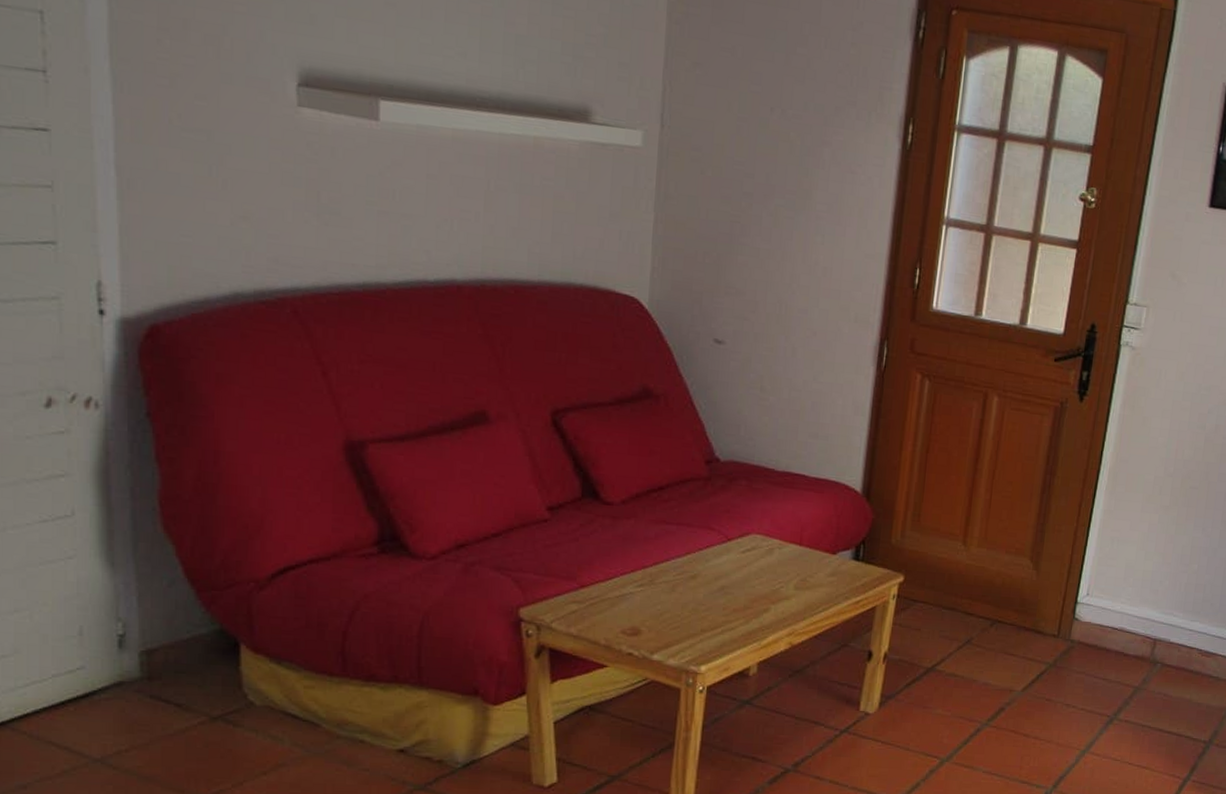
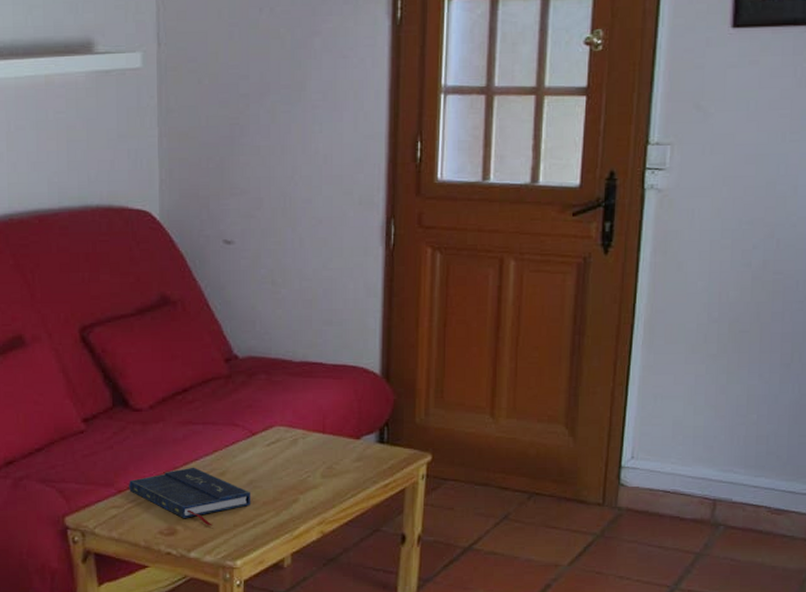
book: none [592,567,721,630] -> present [129,467,250,526]

